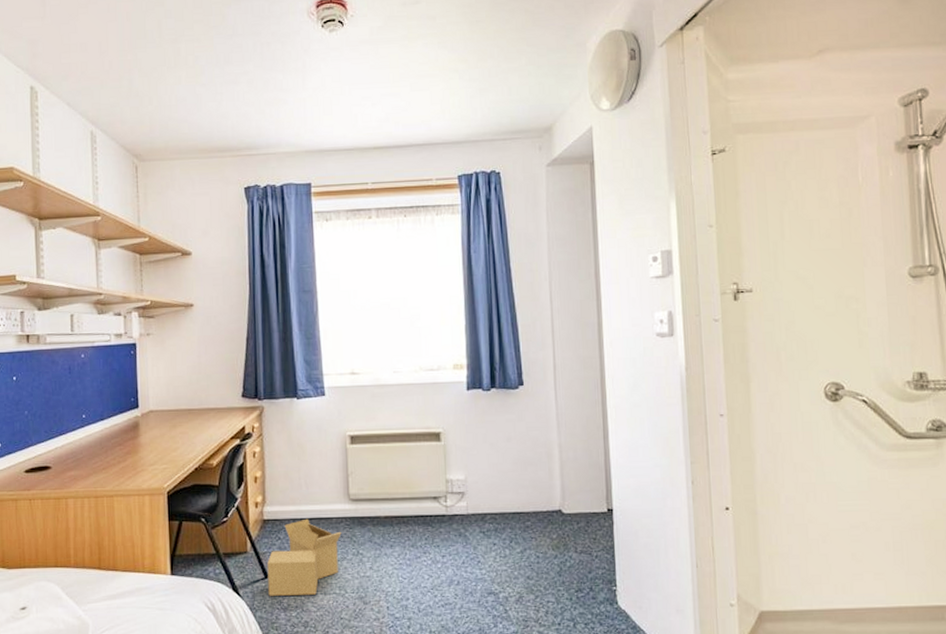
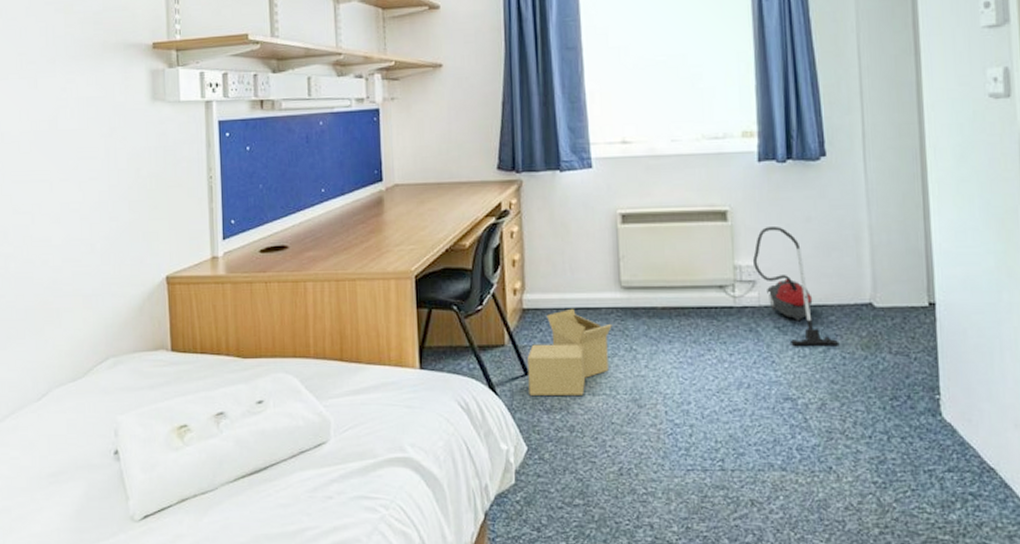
vacuum cleaner: none [462,446,534,547] -> present [753,227,840,346]

